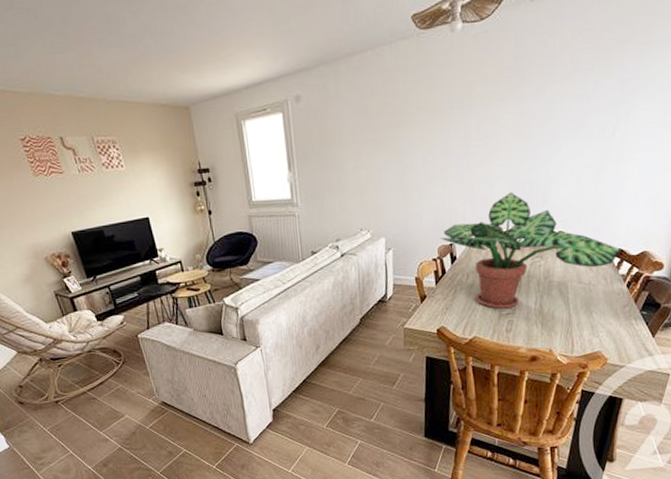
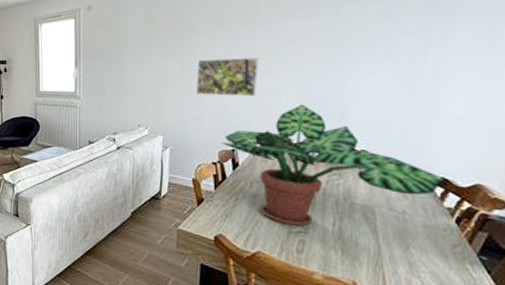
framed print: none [414,147,473,191] -> present [196,58,259,96]

